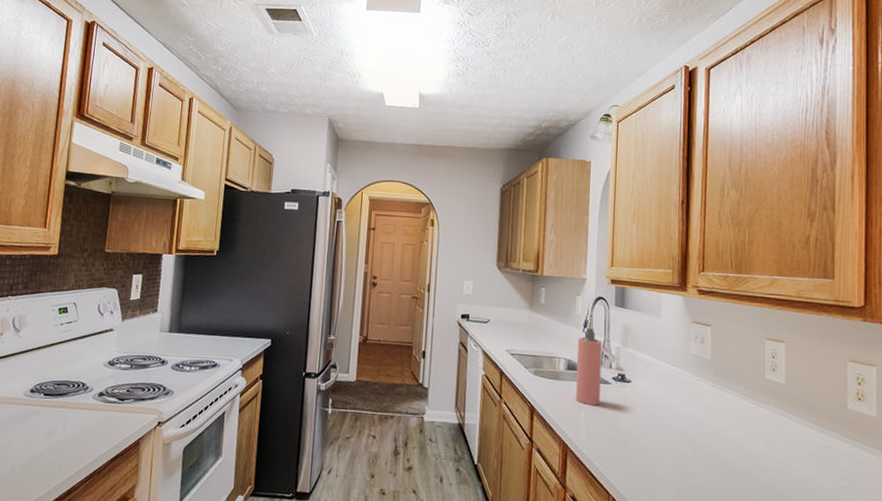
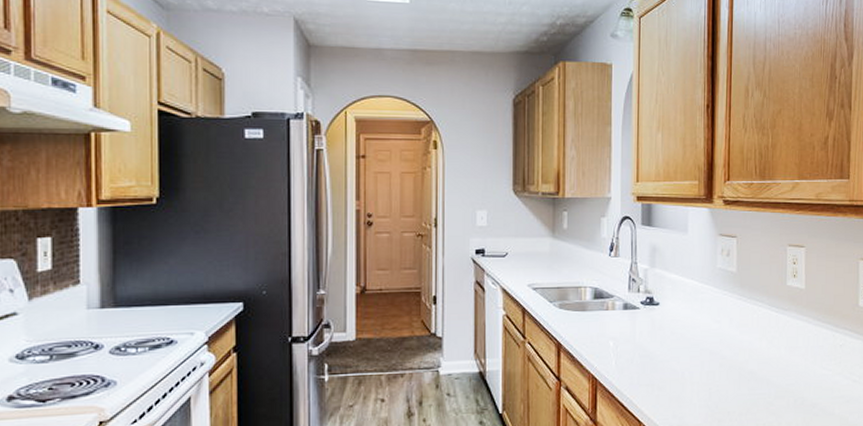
spray bottle: present [576,327,603,405] -> none [603,251,630,333]

